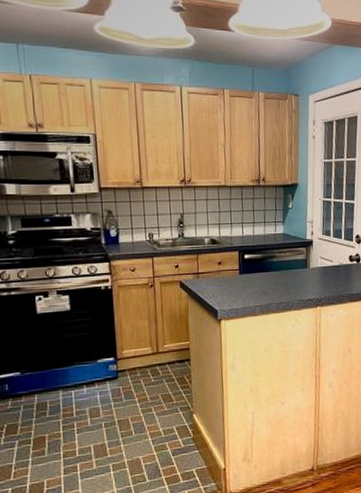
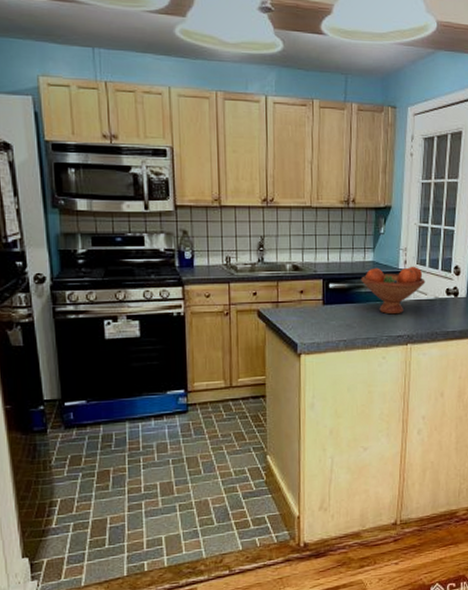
fruit bowl: none [273,236,331,281] -> present [361,266,426,315]

